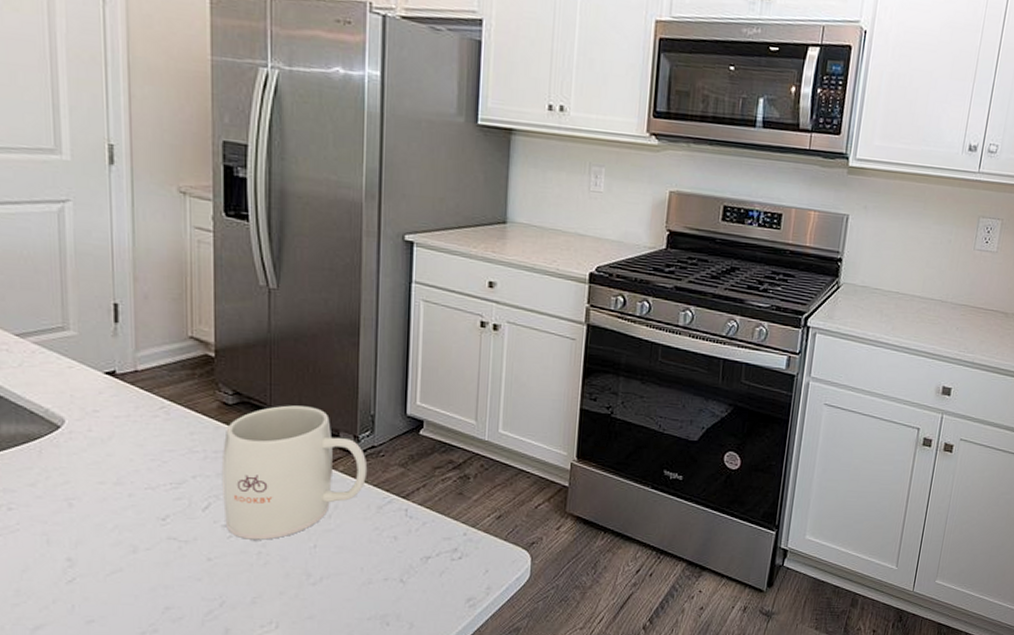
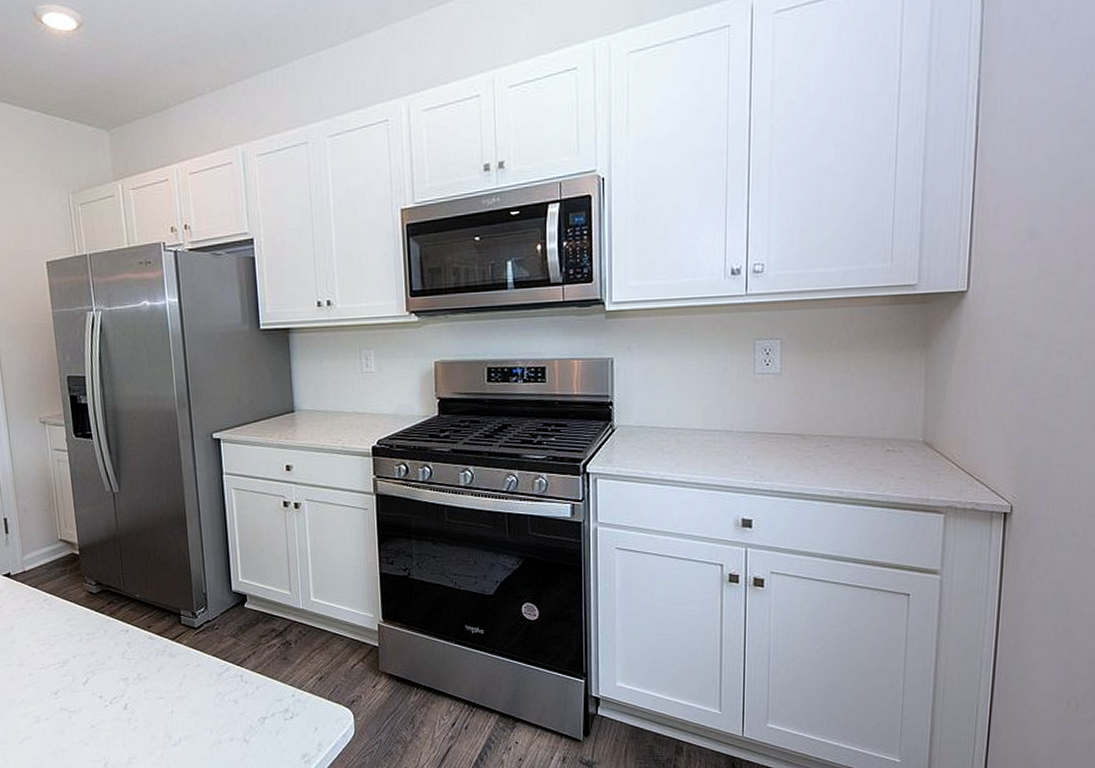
mug: present [221,405,368,540] -> none [93,590,207,708]

